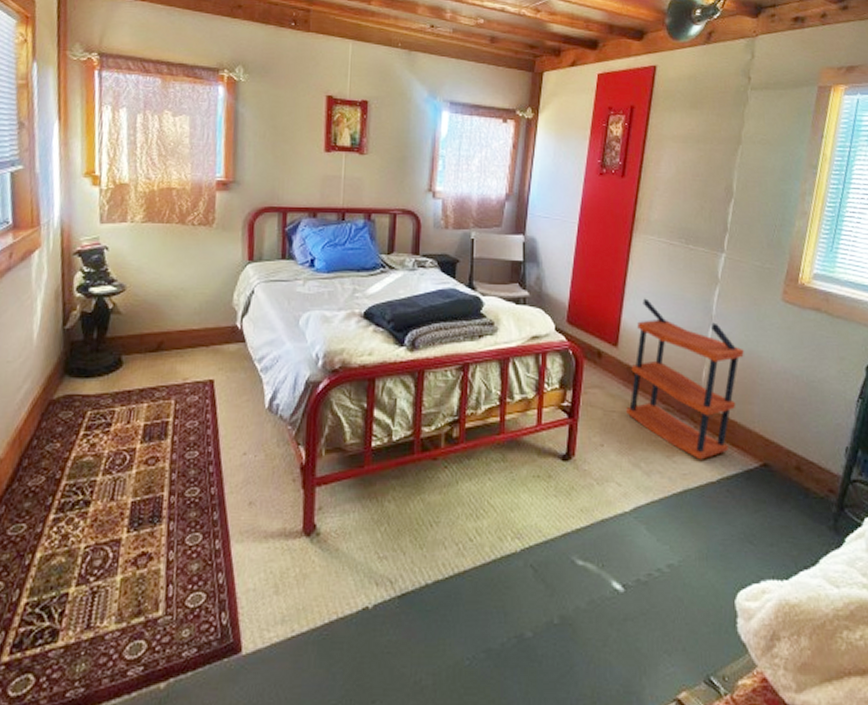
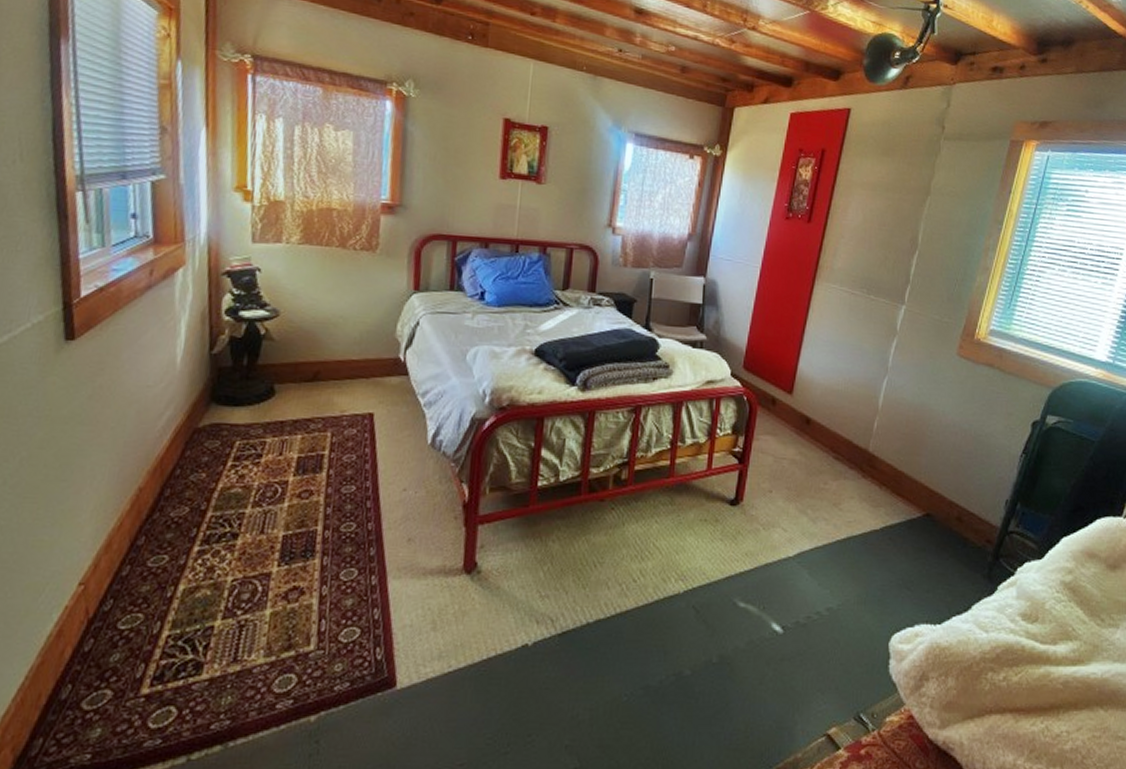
shelving unit: present [626,298,744,460] -> none [797,347,916,509]

